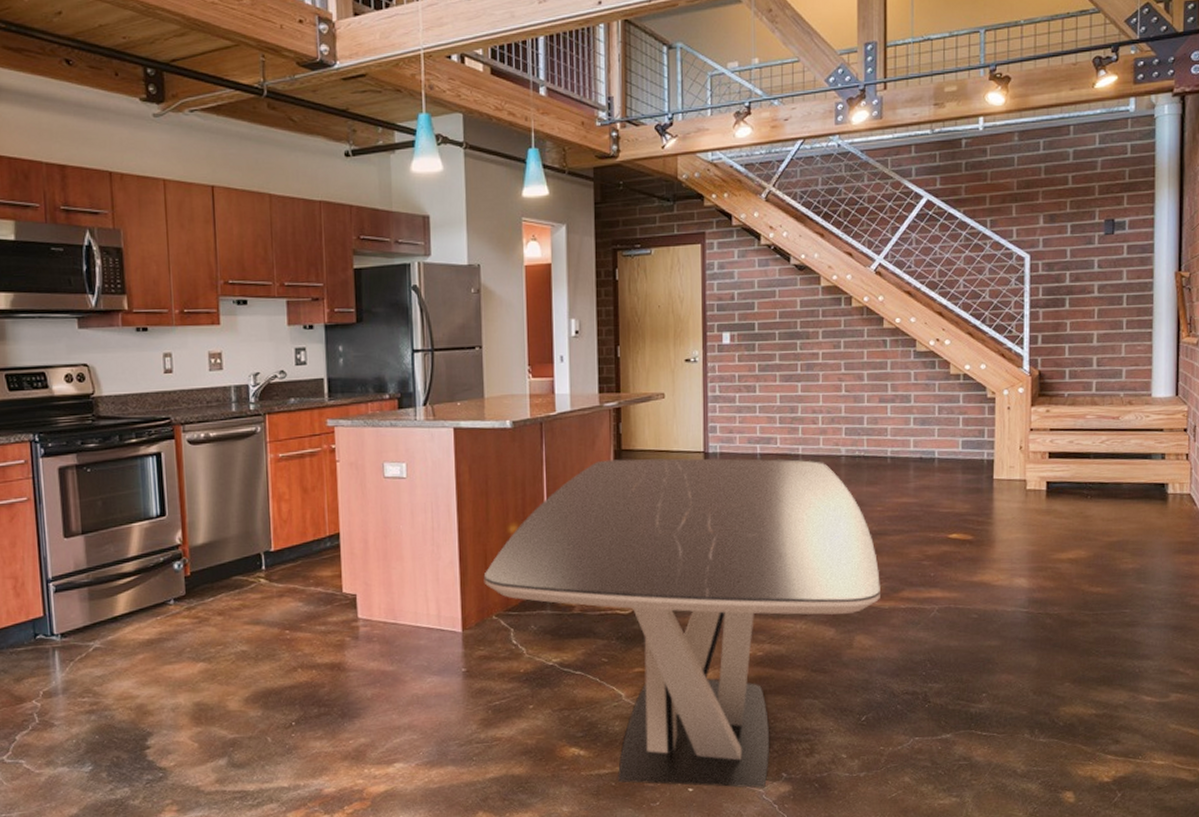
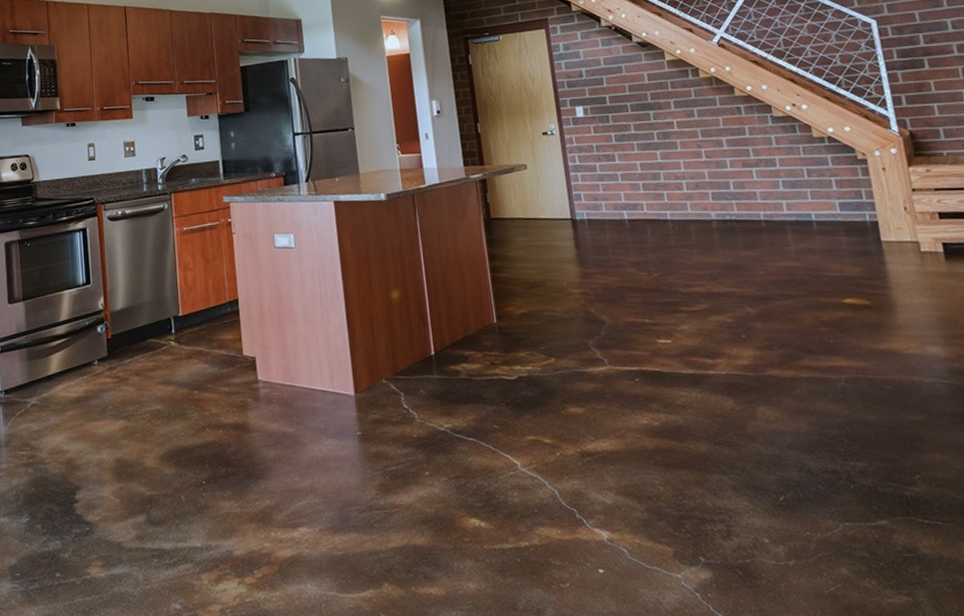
dining table: present [483,458,880,789] -> none [371,225,778,574]

